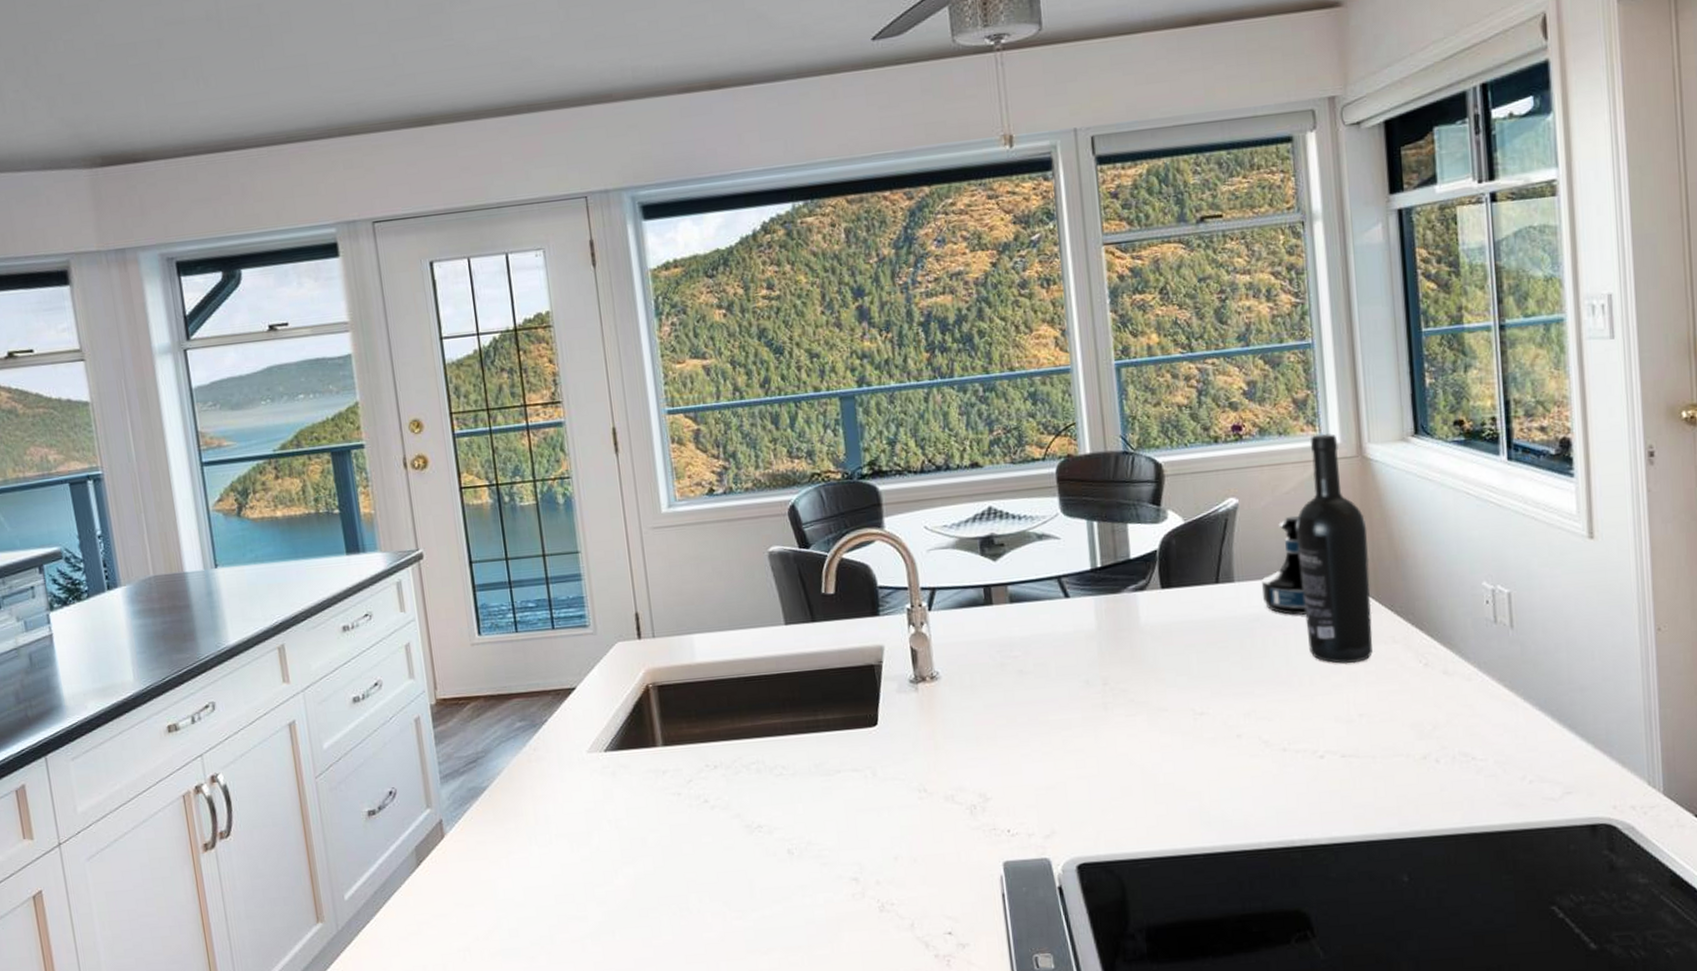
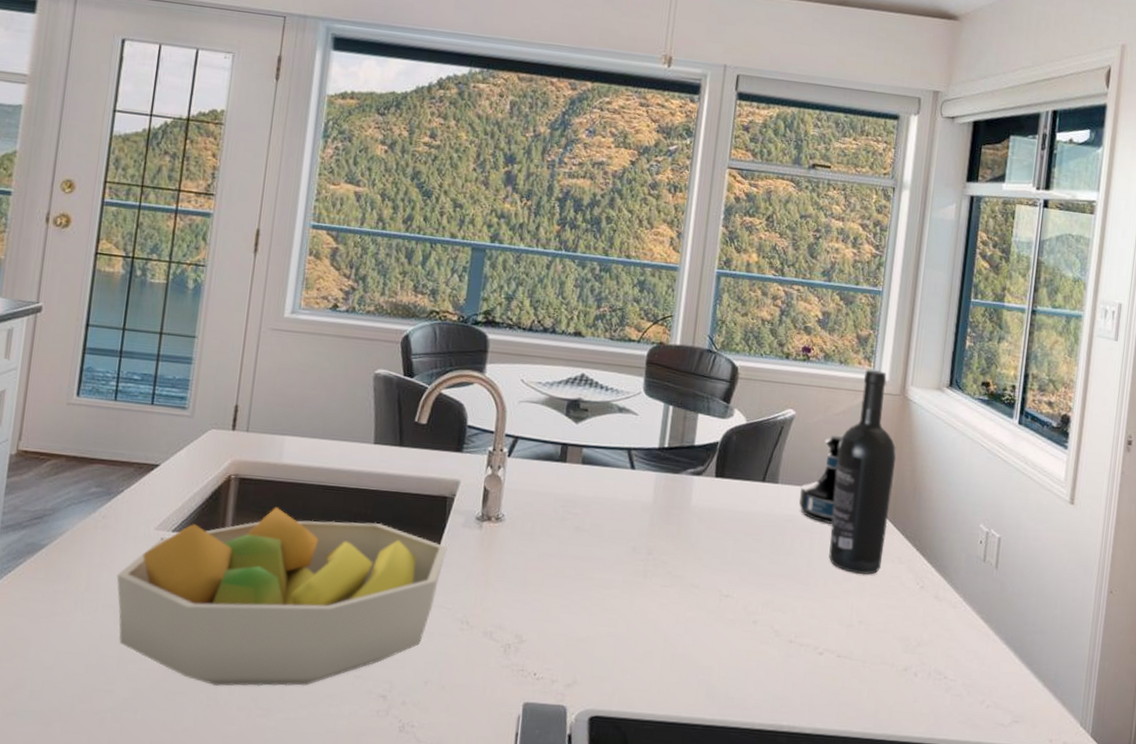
fruit bowl: none [562,705,887,896] -> present [116,506,448,686]

